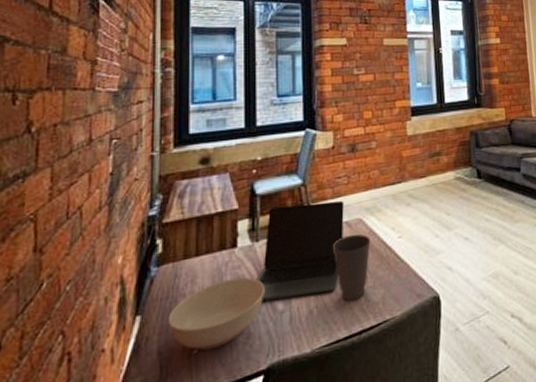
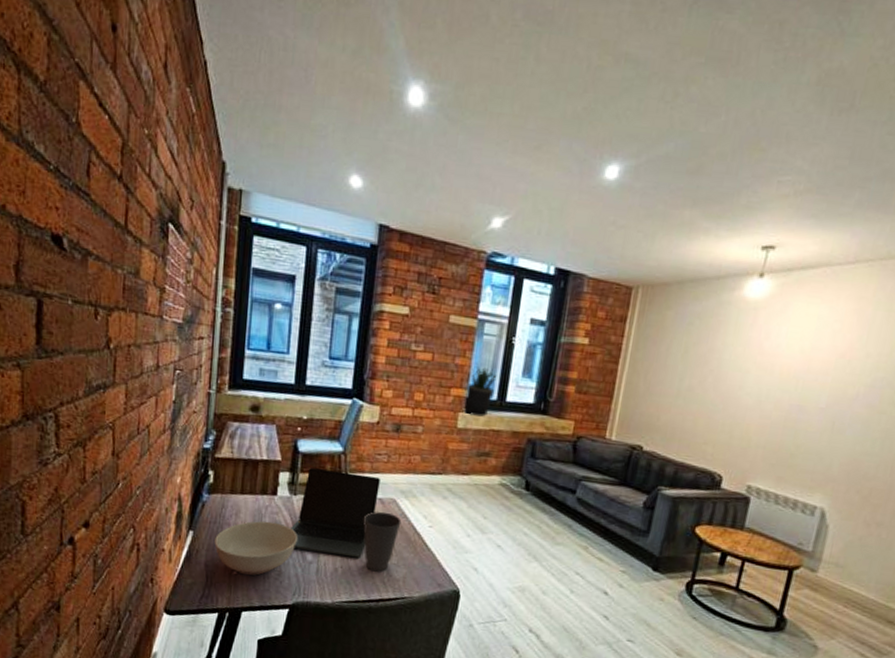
planter: none [409,75,434,122] -> present [464,363,497,417]

